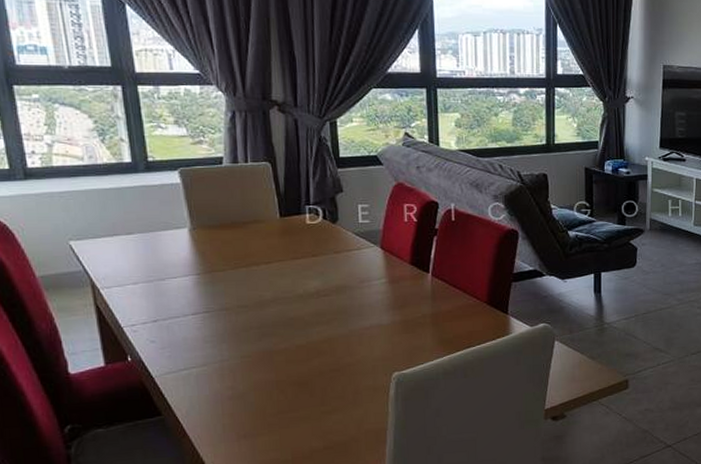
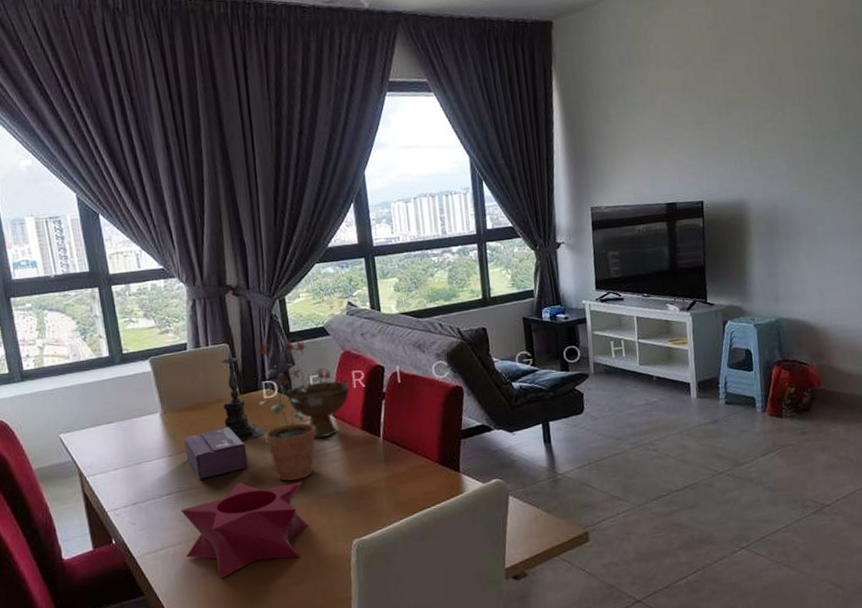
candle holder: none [207,307,347,403] -> present [180,481,309,579]
tissue box: none [215,249,285,301] -> present [184,426,248,480]
candle holder: none [261,166,308,265] -> present [221,347,267,441]
potted plant: none [299,163,383,310] -> present [257,337,332,481]
bowl: none [330,211,400,269] -> present [285,379,350,438]

